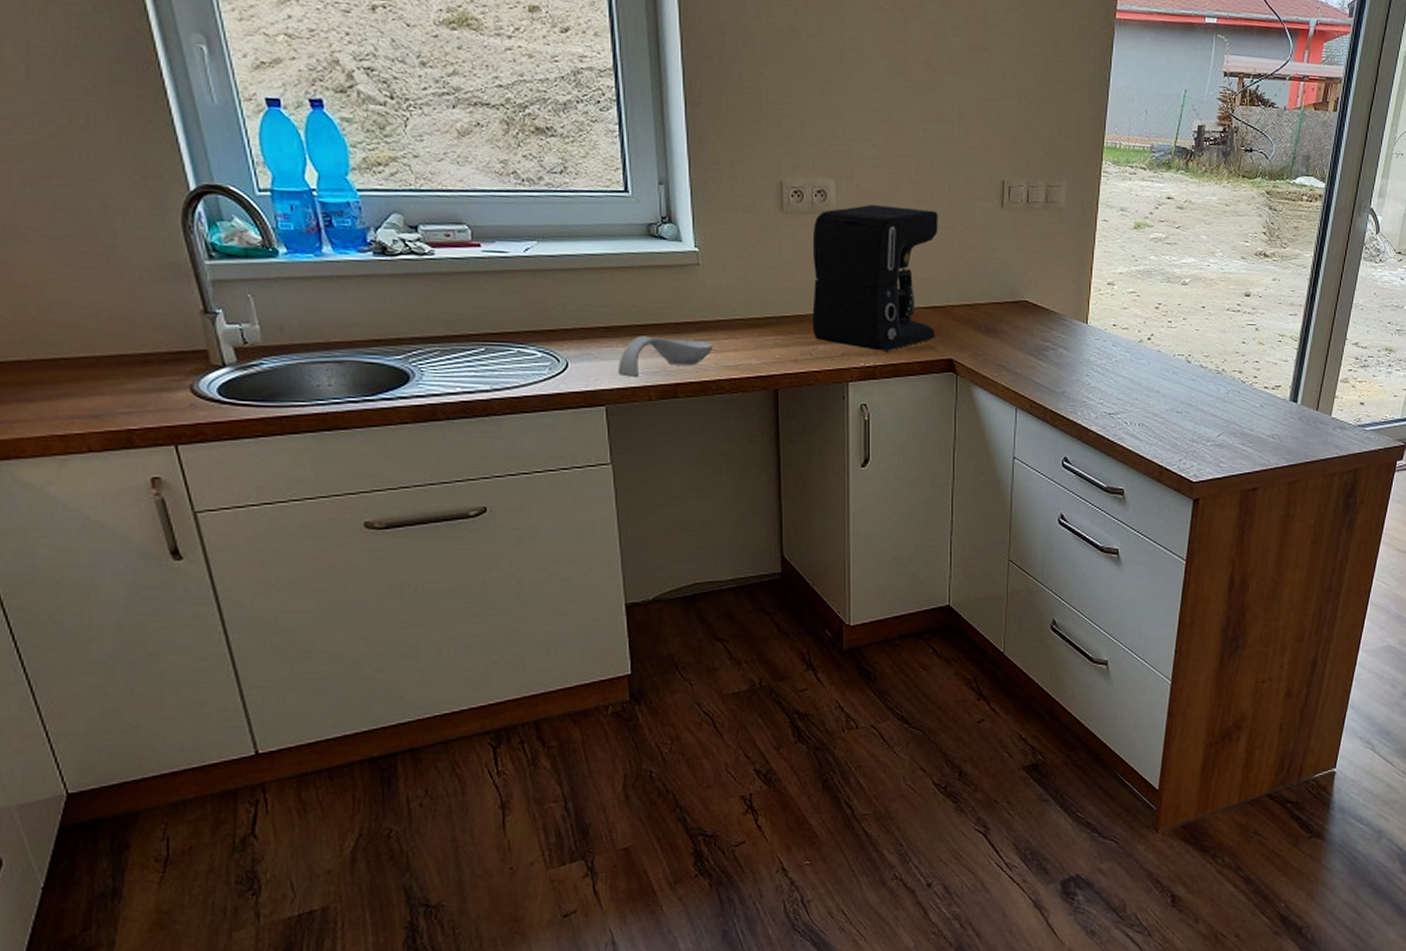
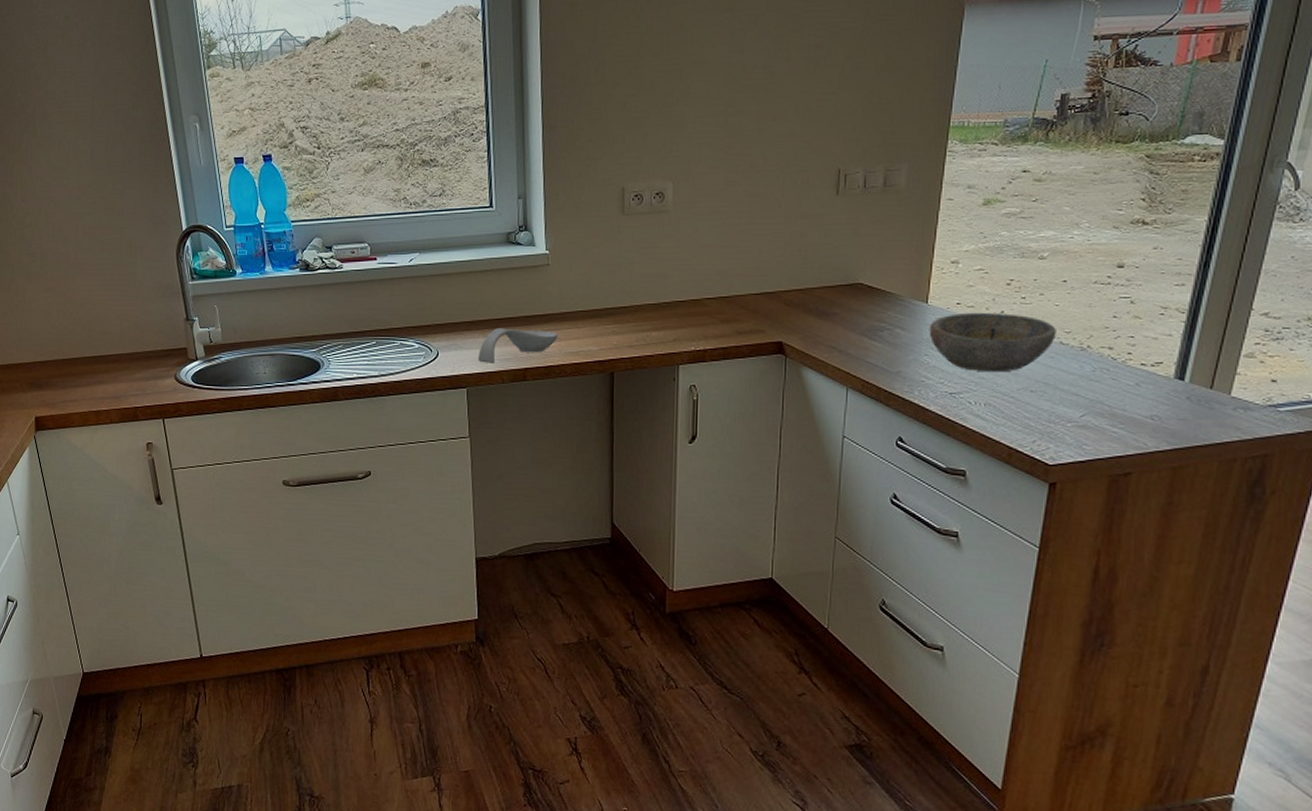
coffee maker: present [812,205,938,351] -> none [647,202,771,336]
bowl: none [1089,334,1197,394] -> present [929,312,1056,373]

